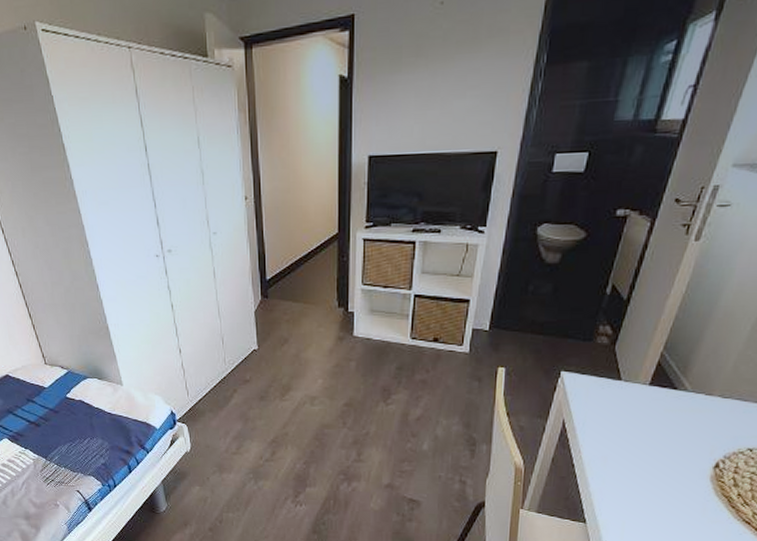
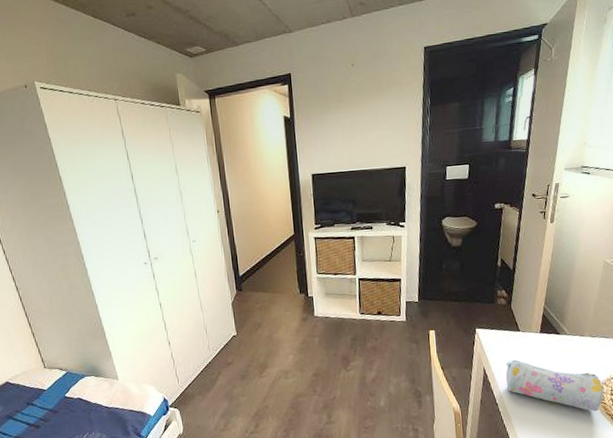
pencil case: none [590,414,725,491] -> present [505,359,604,412]

